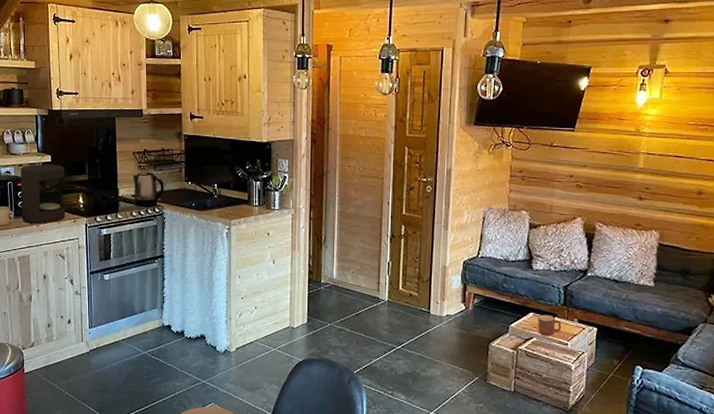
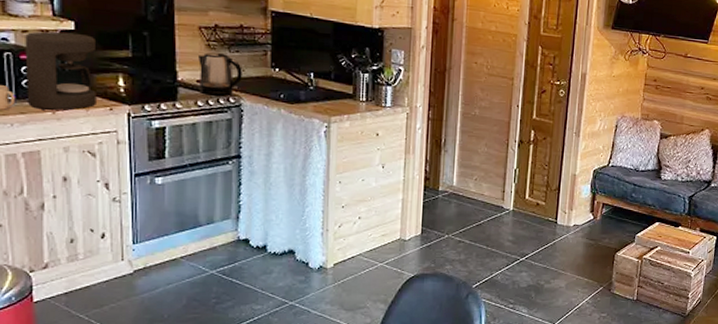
mug: present [538,314,562,337] -> none [662,224,685,246]

